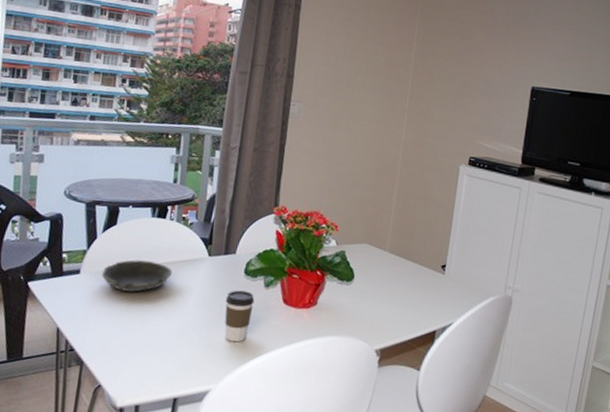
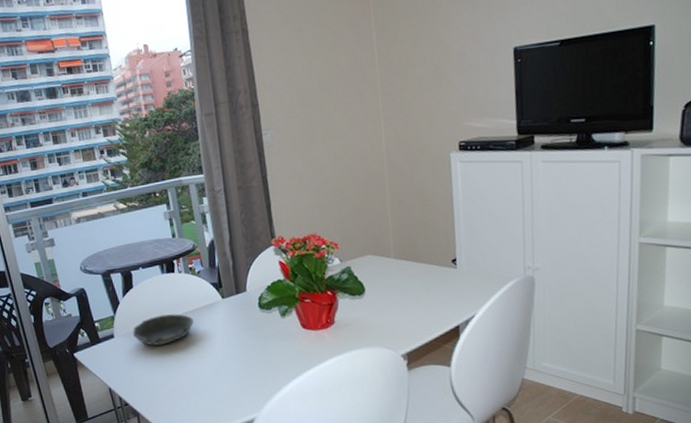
coffee cup: present [224,290,255,343] -> none [247,323,276,372]

